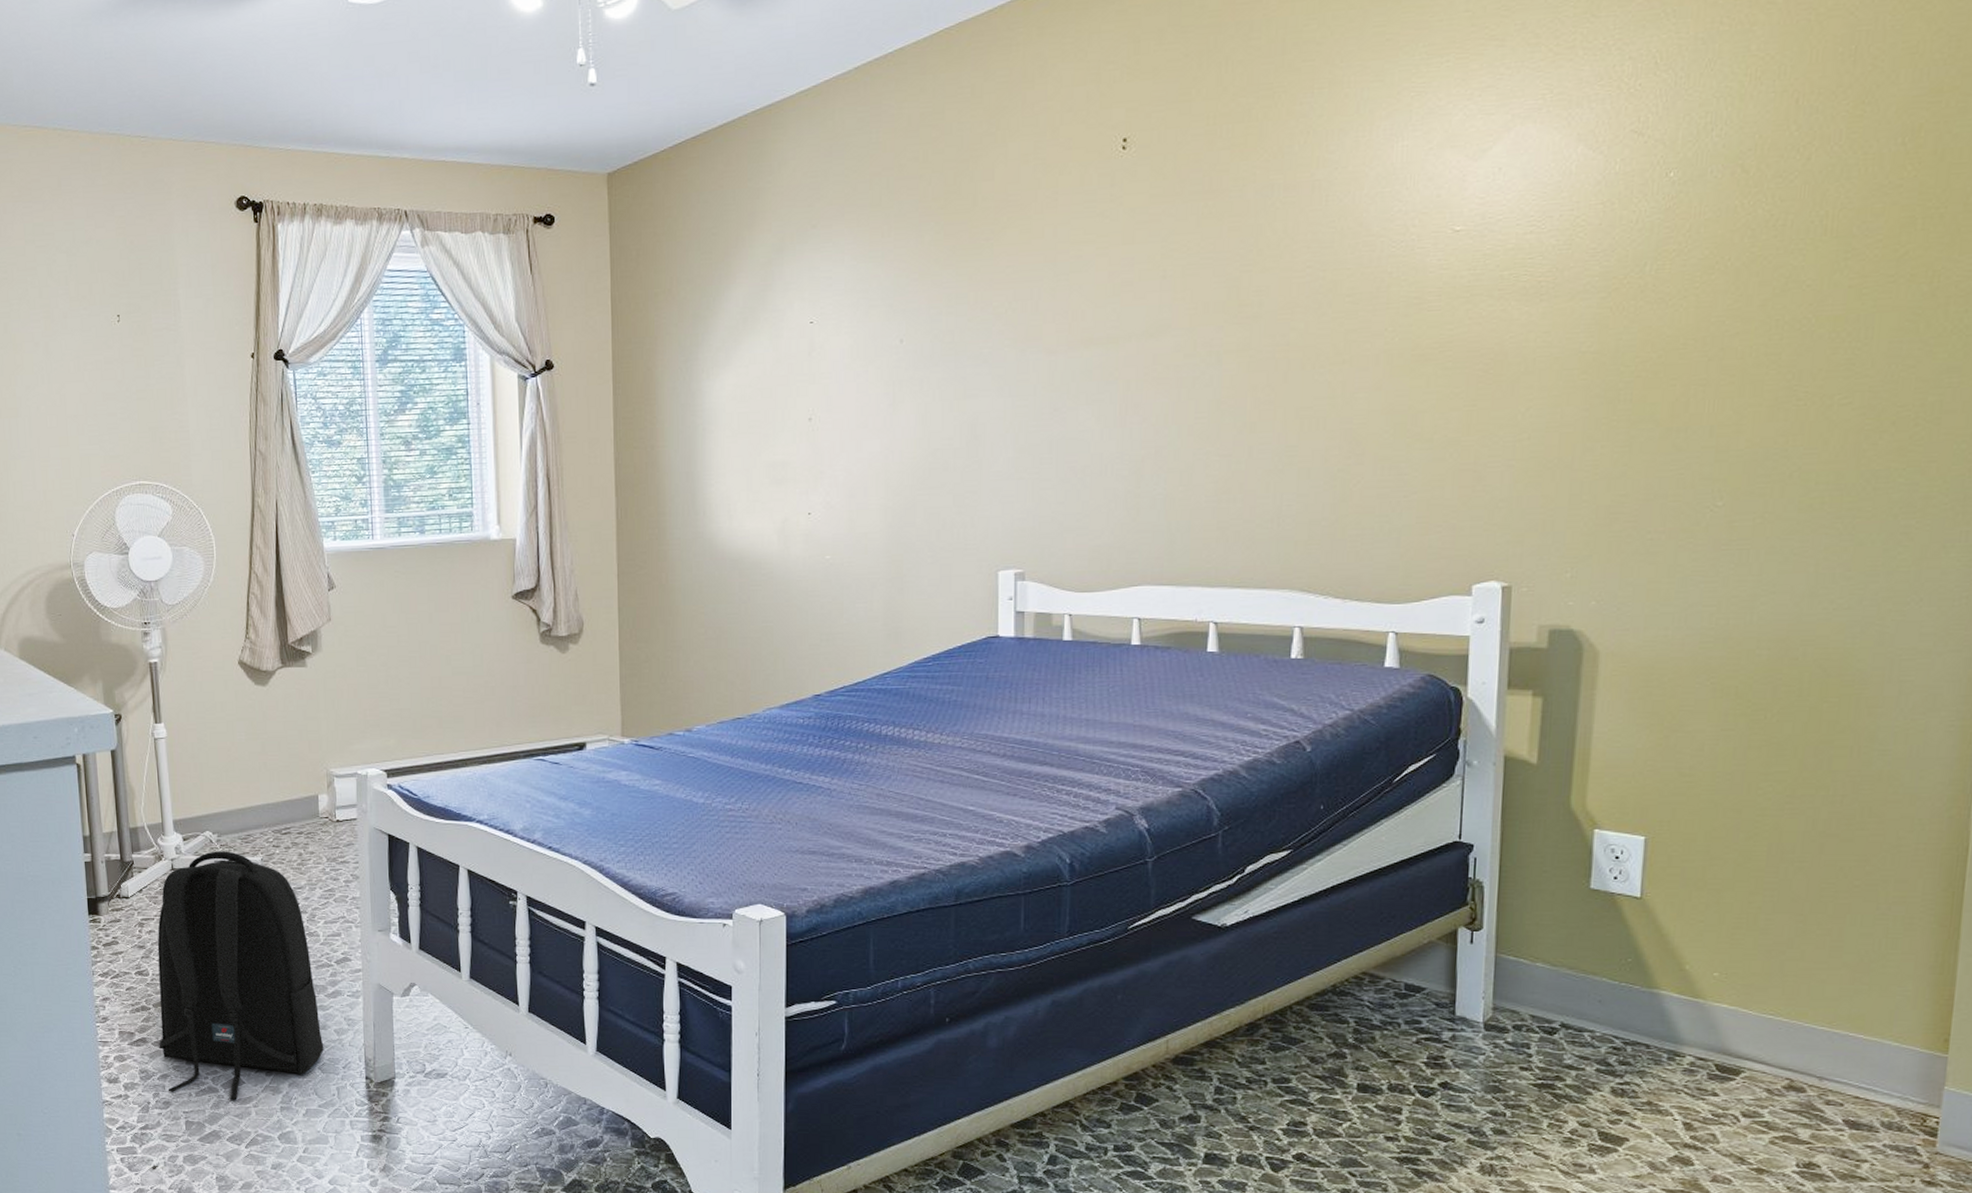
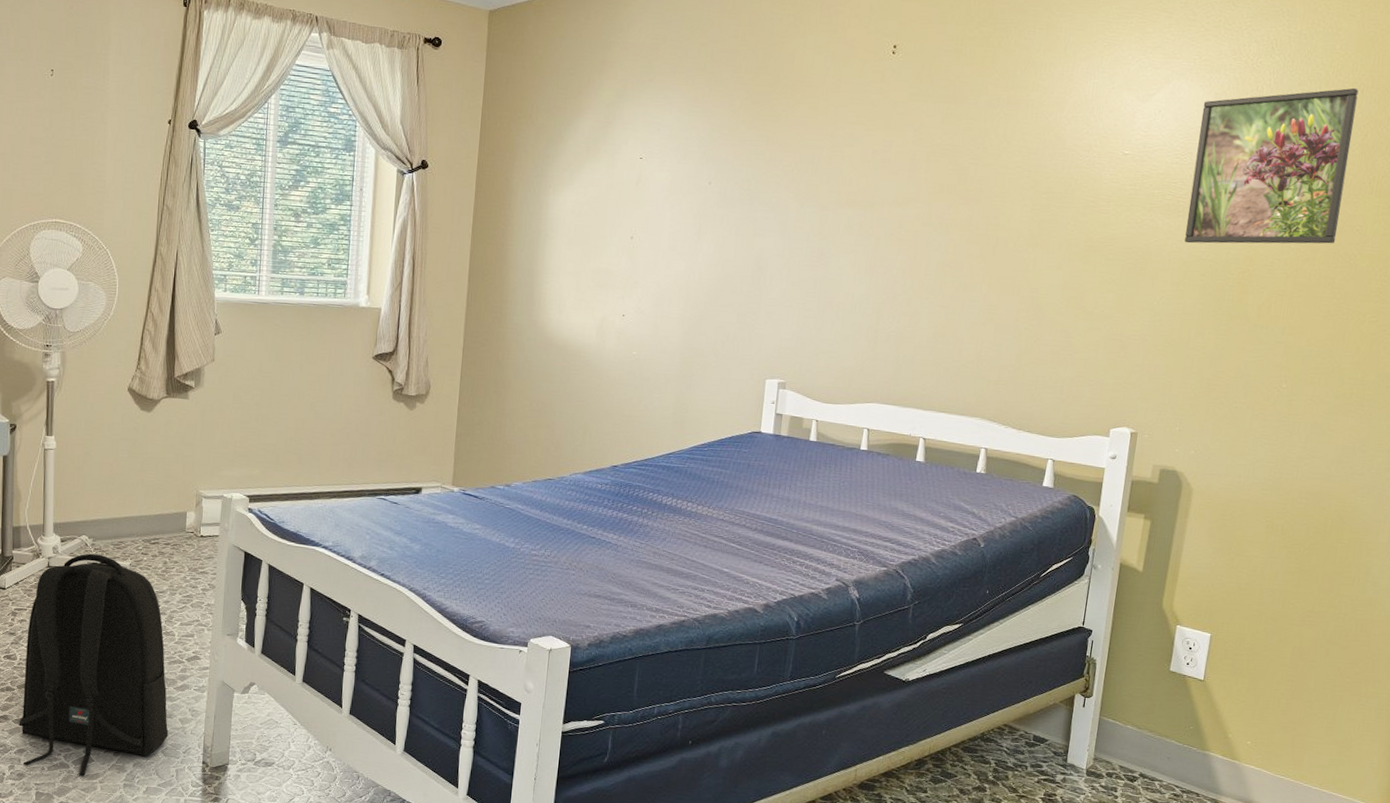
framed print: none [1553,97,1791,334] -> present [1185,87,1359,244]

